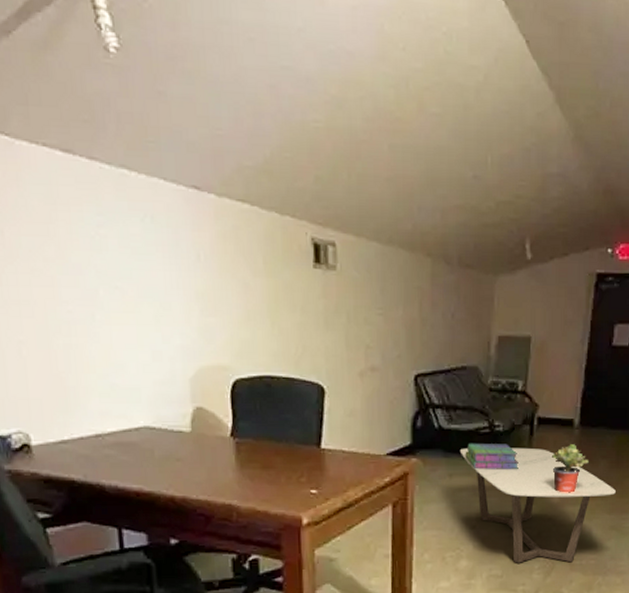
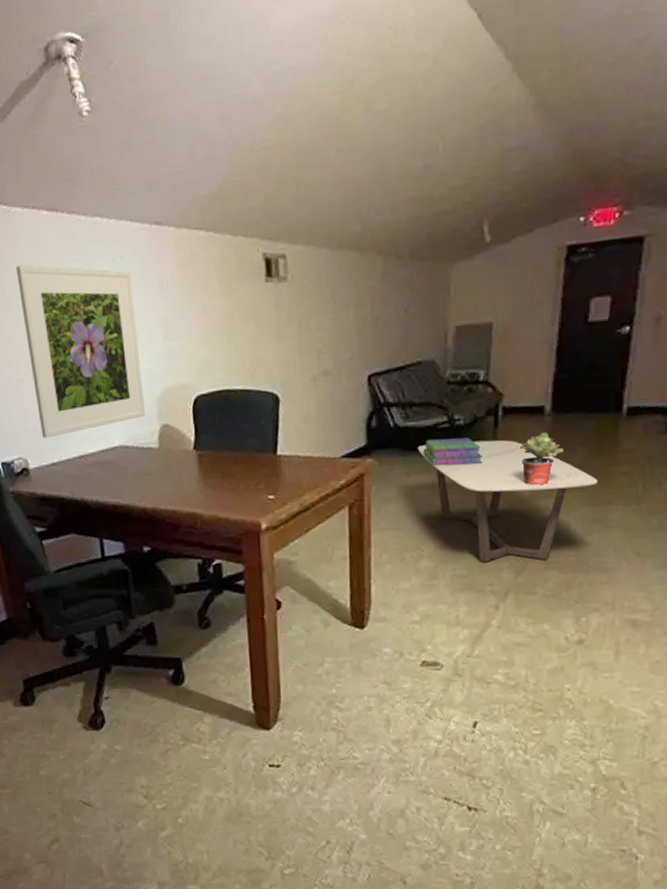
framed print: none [19,209,176,411] -> present [15,265,145,438]

